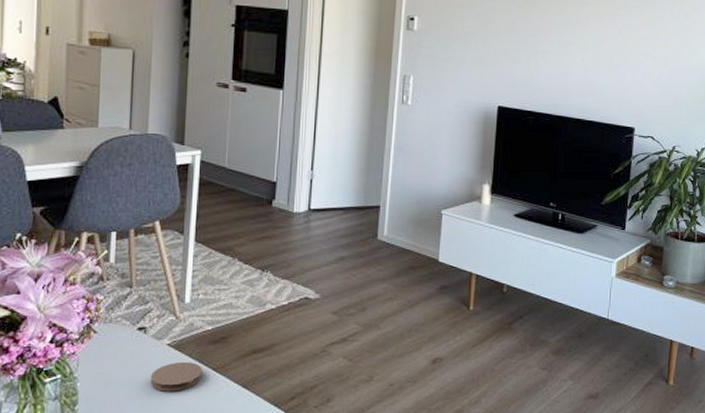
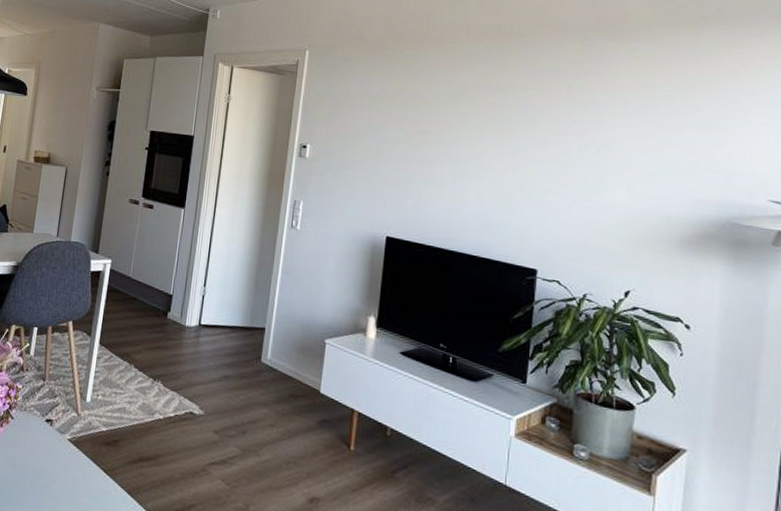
coaster: present [151,361,203,392] -> none [51,458,95,487]

